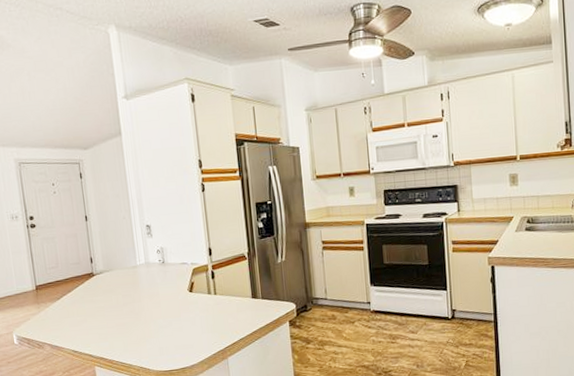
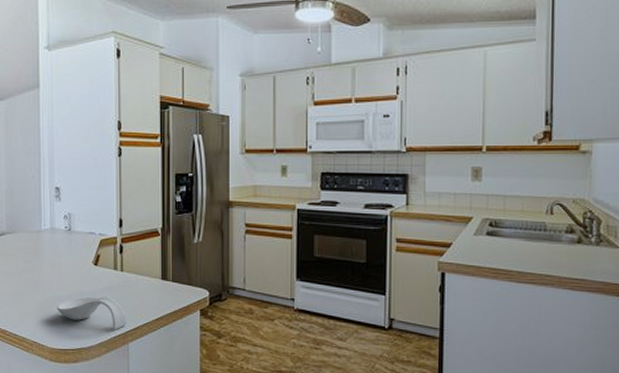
spoon rest: none [158,319,225,348] -> present [56,297,127,330]

